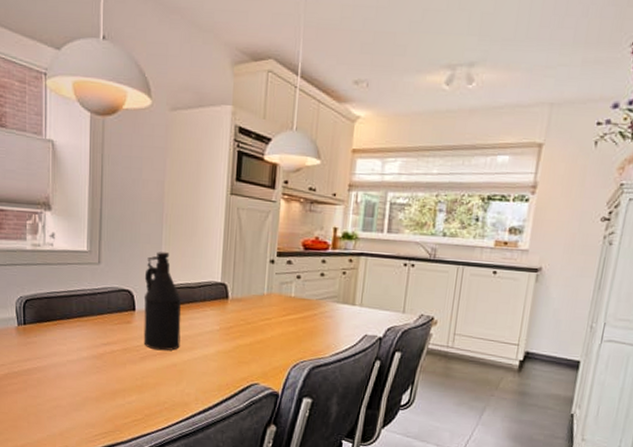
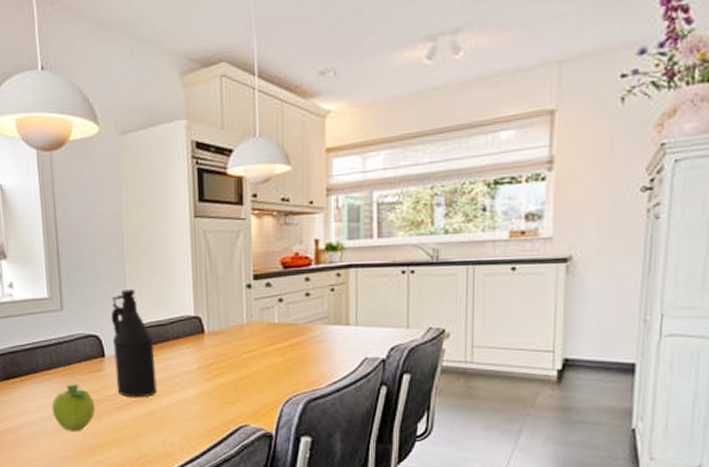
fruit: none [80,332,122,376] -> present [51,384,96,432]

